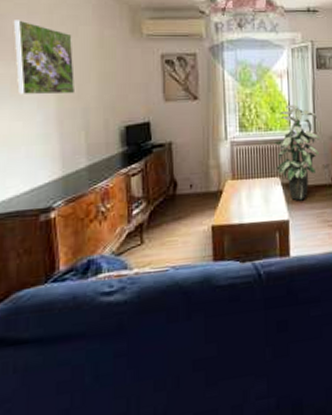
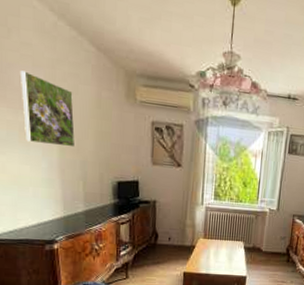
indoor plant: present [274,105,320,201] -> none [241,182,282,263]

